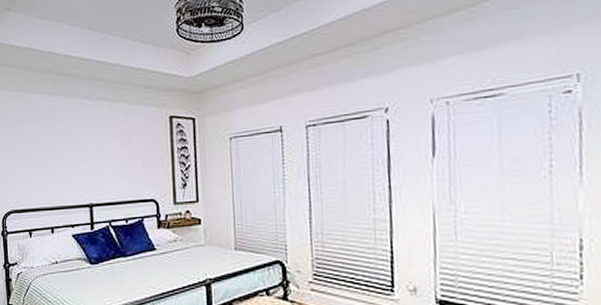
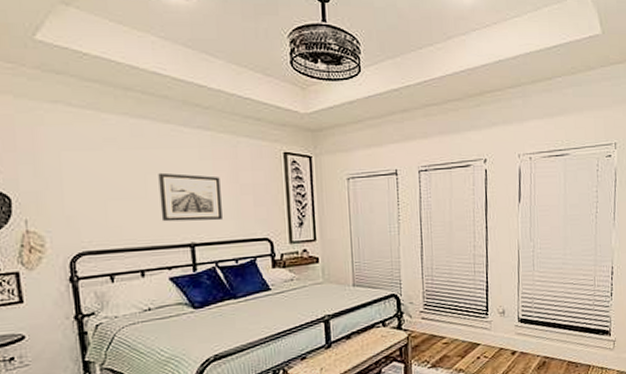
wall art: none [67,141,116,185] -> present [158,172,222,222]

